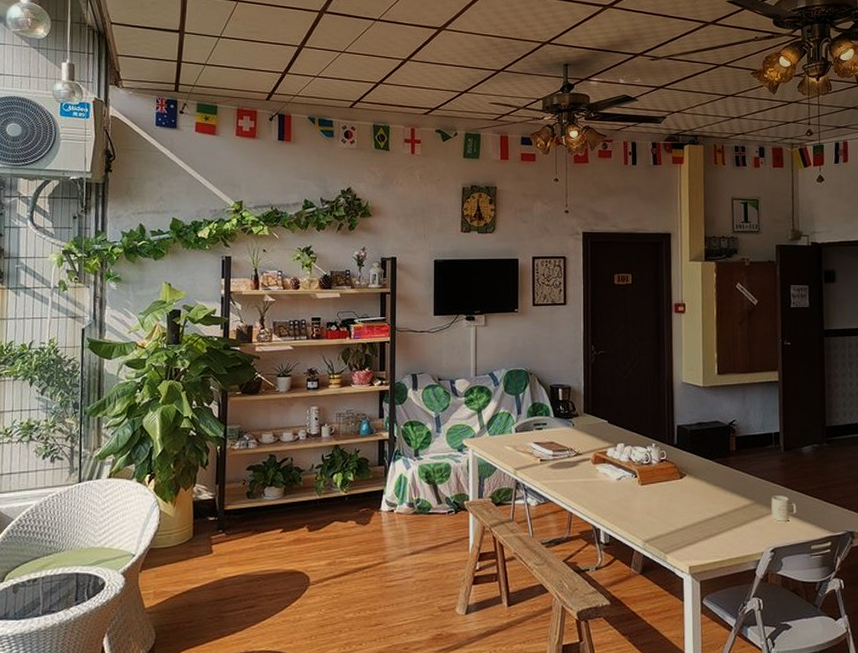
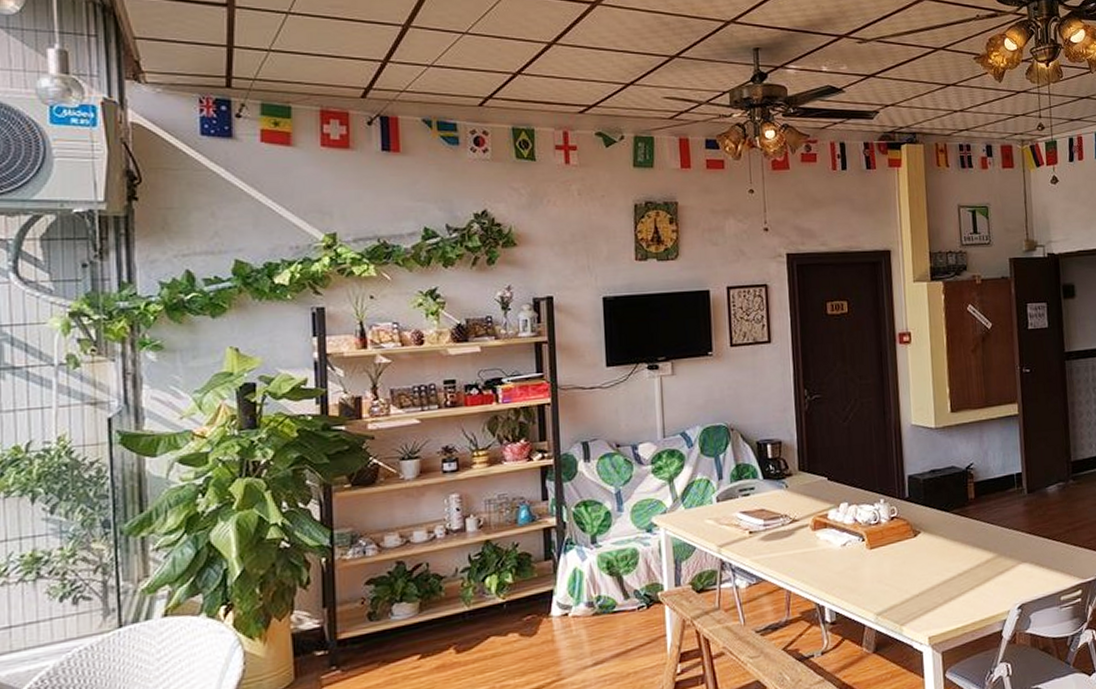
mug: present [771,495,796,522] -> none [1015,544,1043,574]

